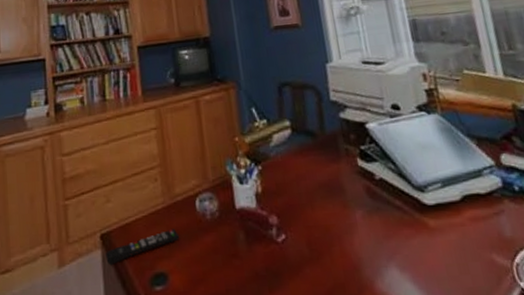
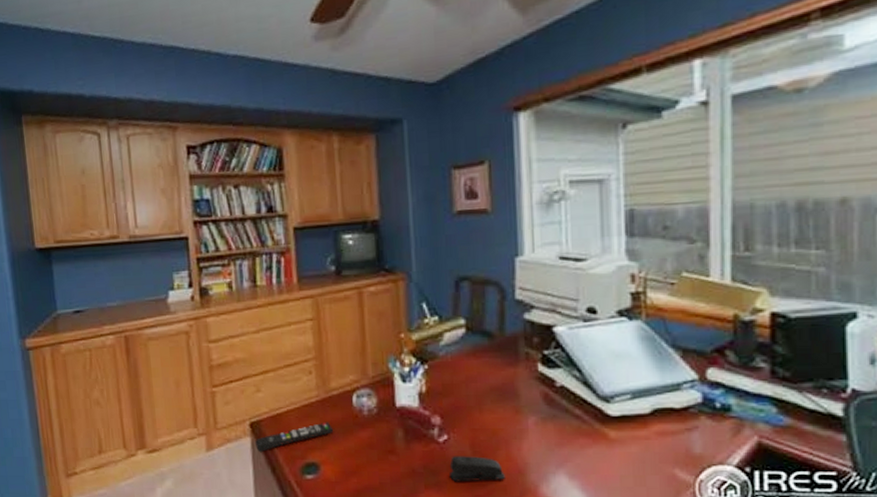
stapler: none [289,254,342,283] -> present [449,456,505,482]

